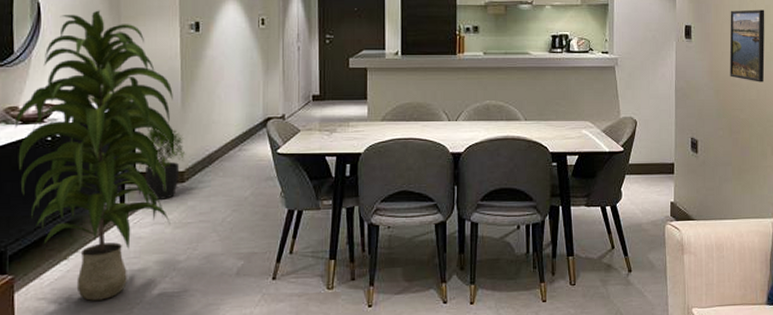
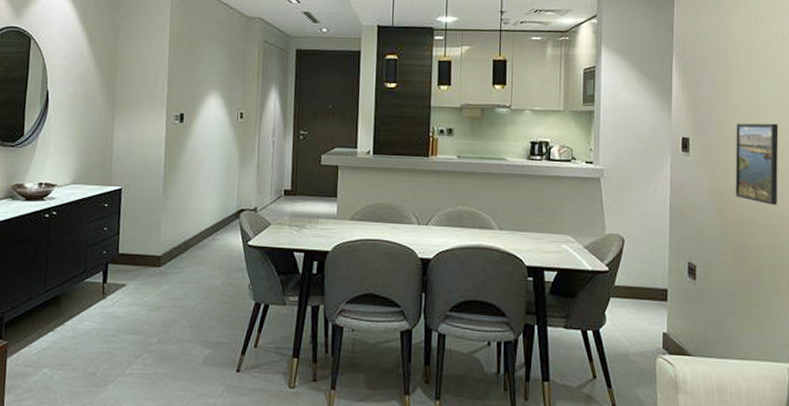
indoor plant: present [14,10,175,301] -> none [19,99,156,374]
potted plant: present [140,127,186,200] -> none [122,211,164,282]

